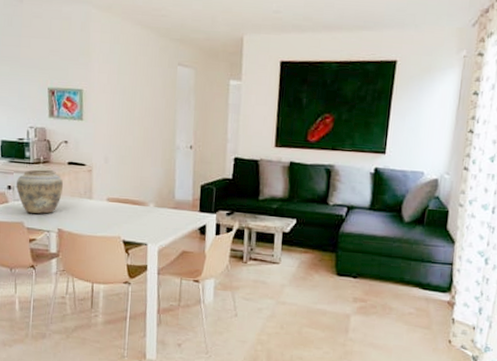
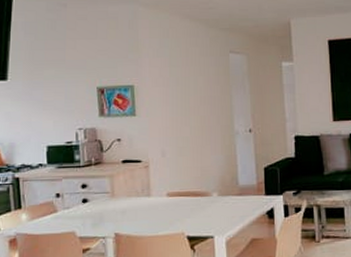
vase: present [16,169,64,214] -> none [66,171,119,220]

